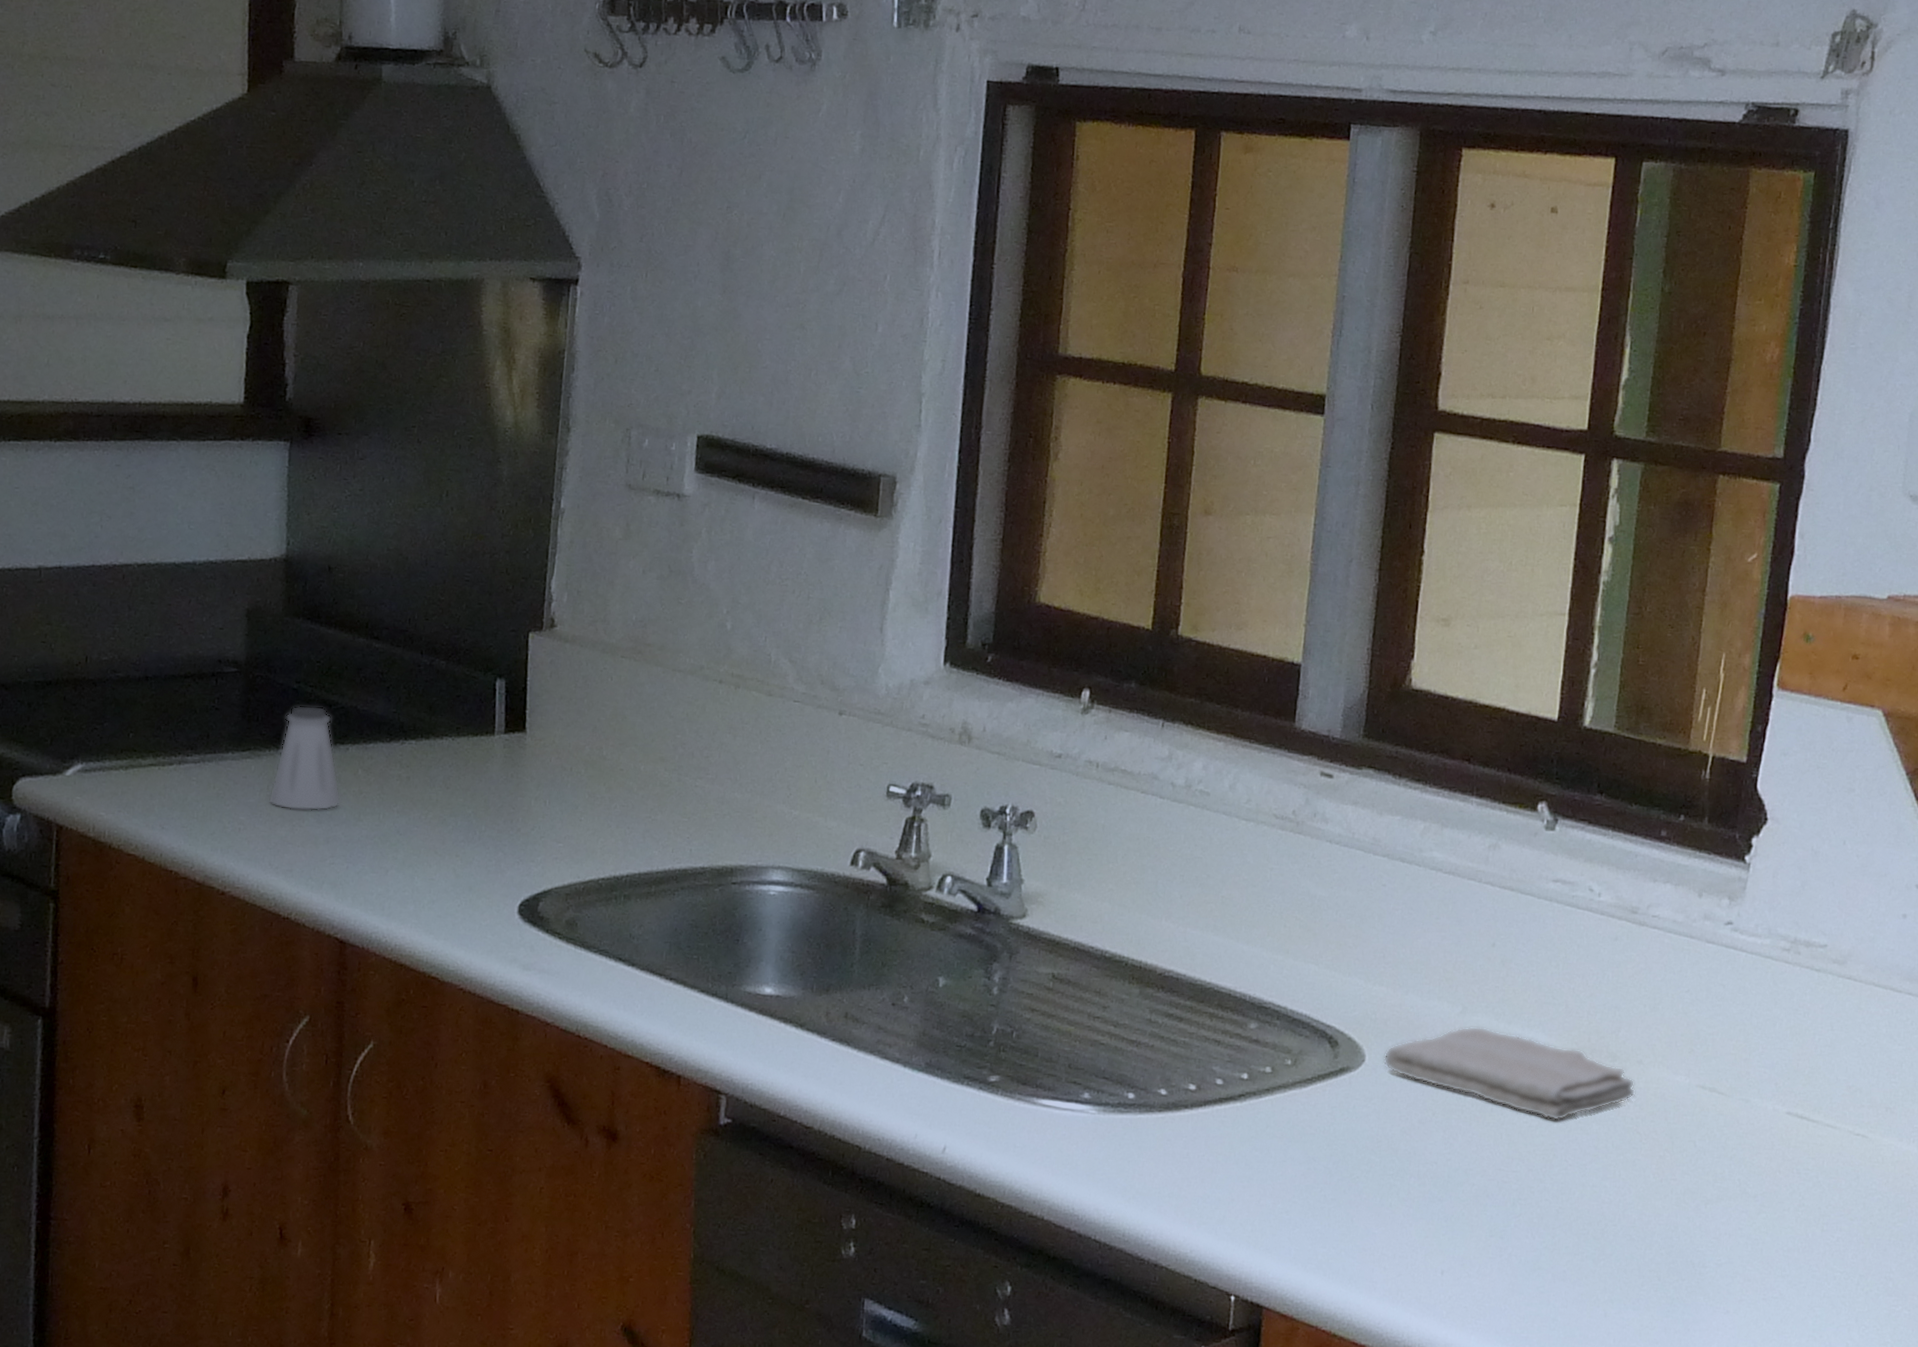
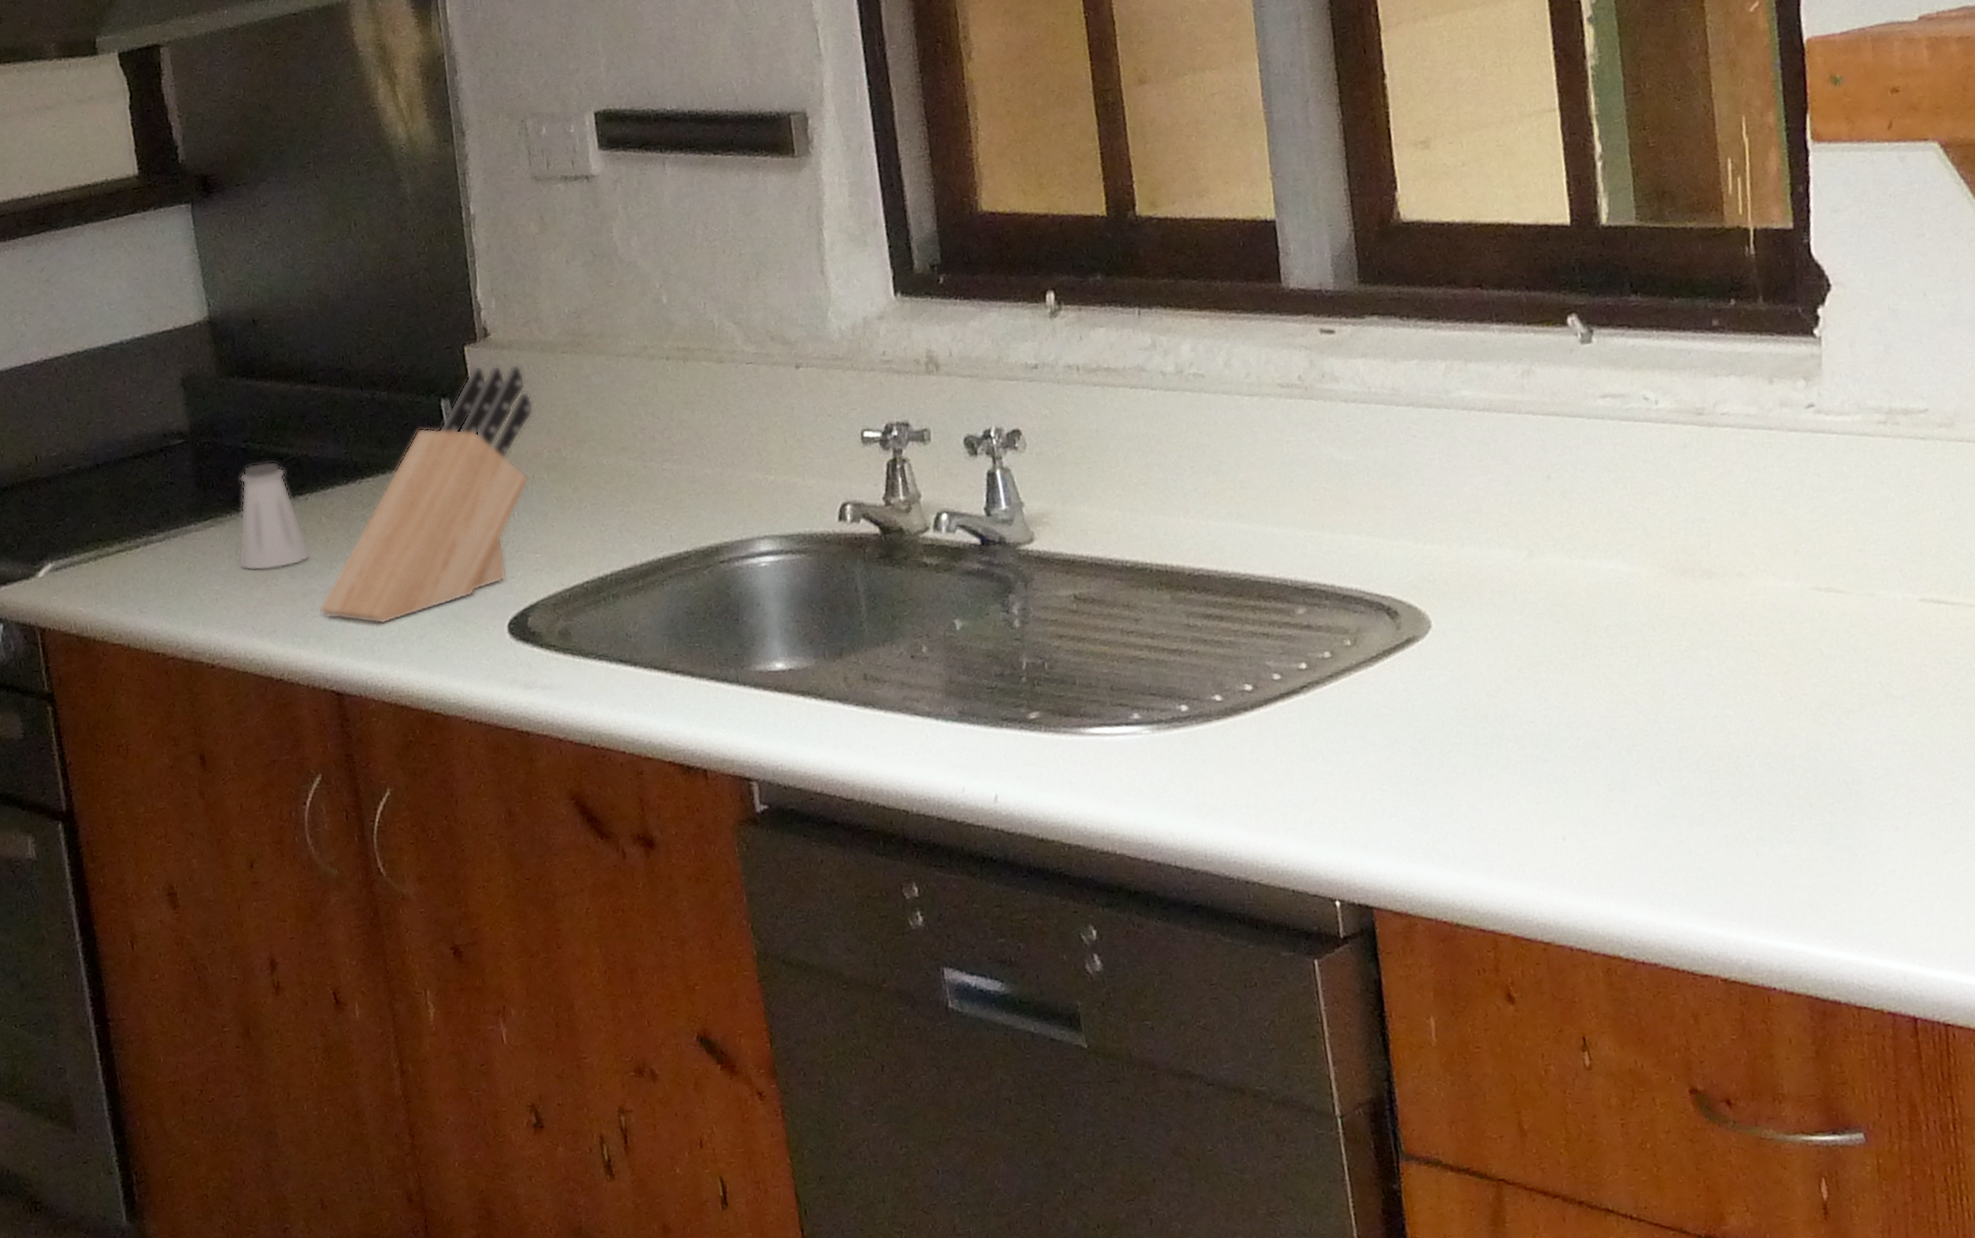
knife block: none [338,653,585,883] -> present [319,364,534,625]
washcloth: present [1383,1026,1636,1121] -> none [1450,567,1742,655]

